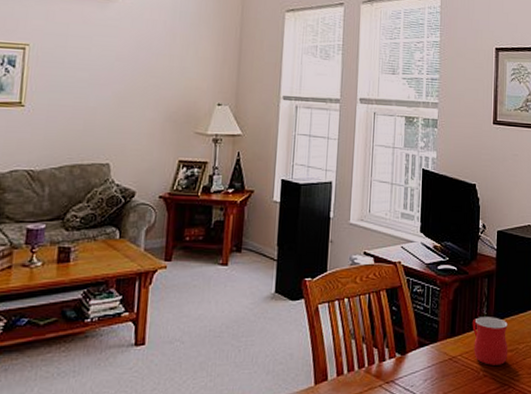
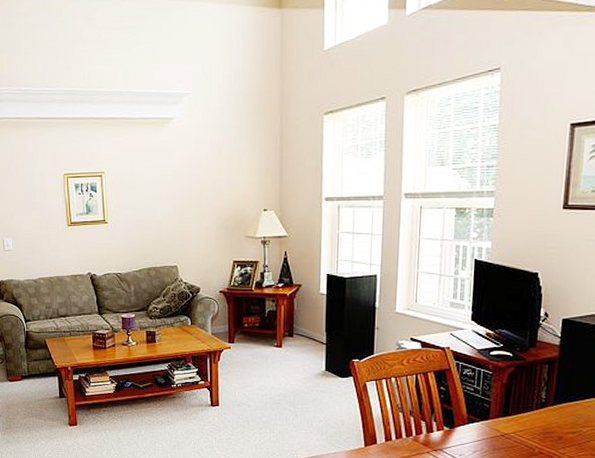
mug: present [472,317,508,365] -> none [528,400,570,445]

